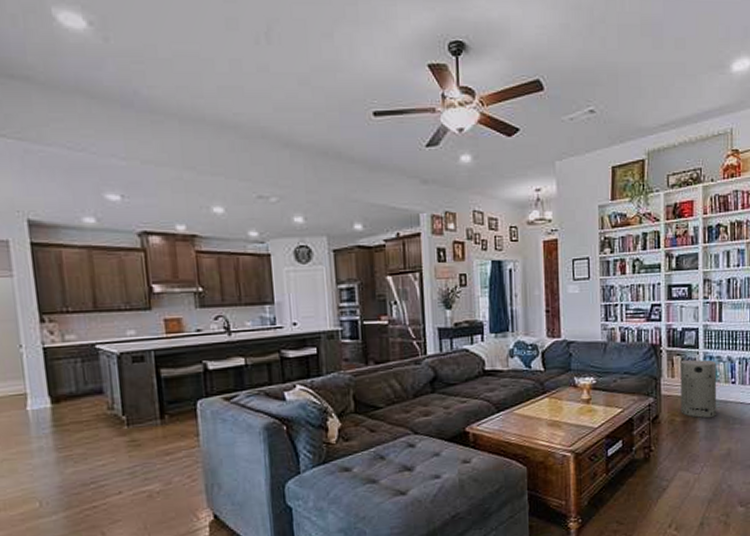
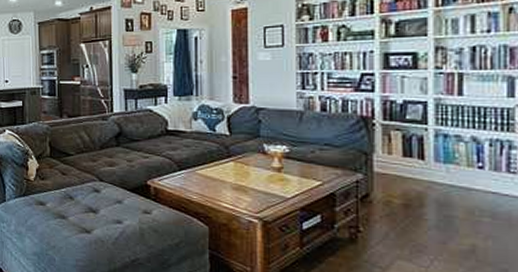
air purifier: present [680,359,716,418] -> none [400,136,453,204]

